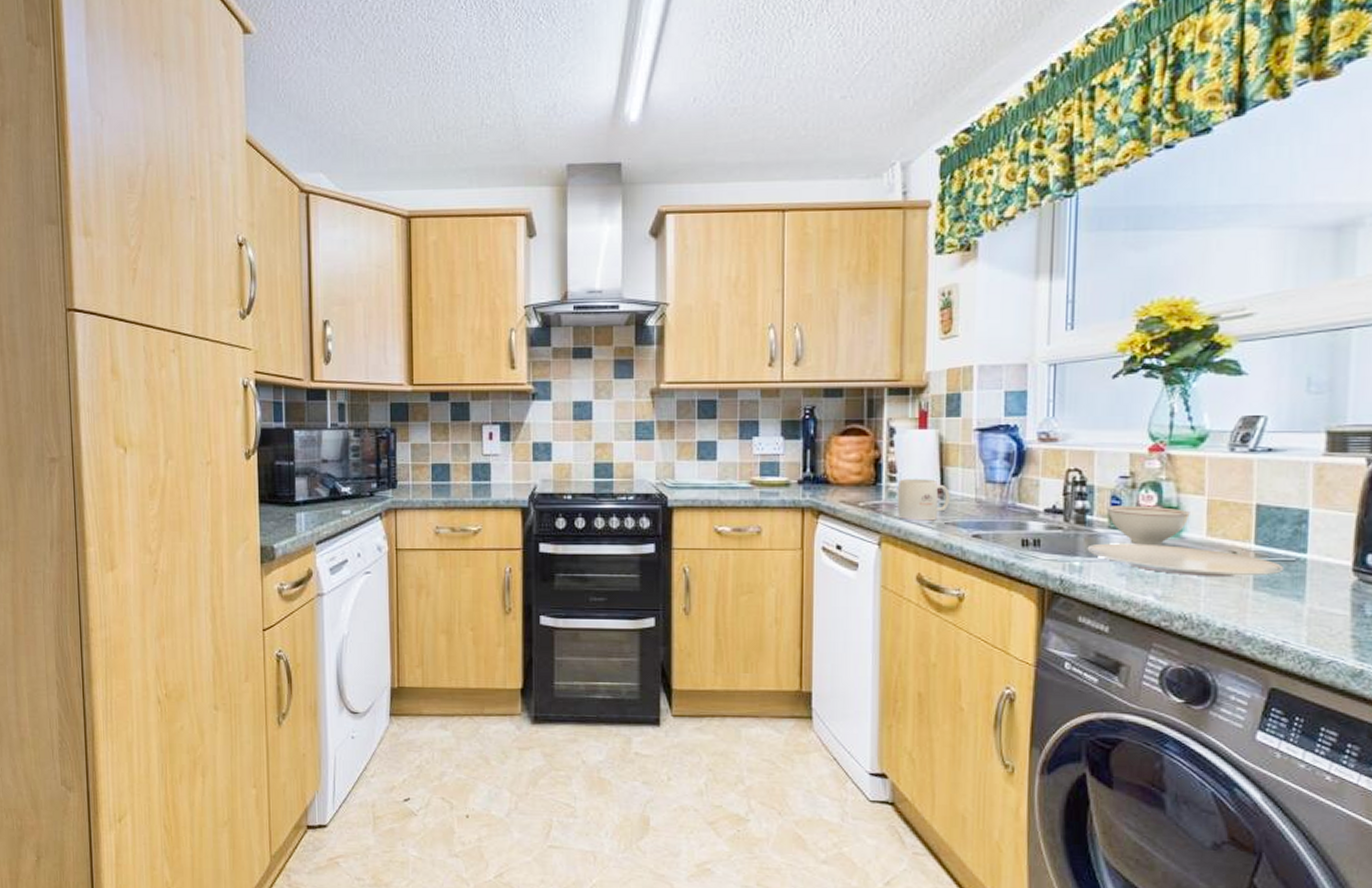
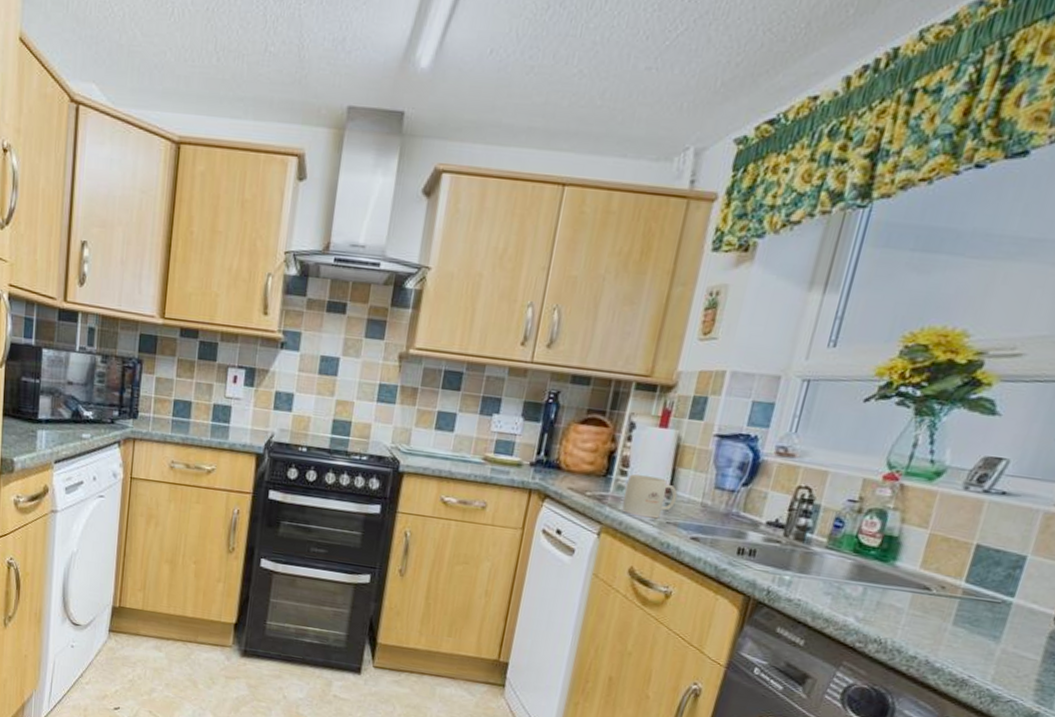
plate: present [1087,543,1285,578] -> none [800,561,989,614]
bowl: present [1106,505,1190,547] -> none [828,526,910,572]

